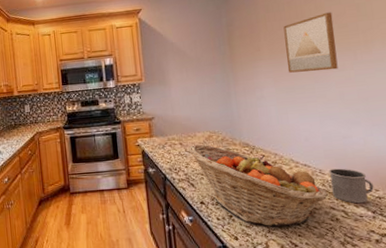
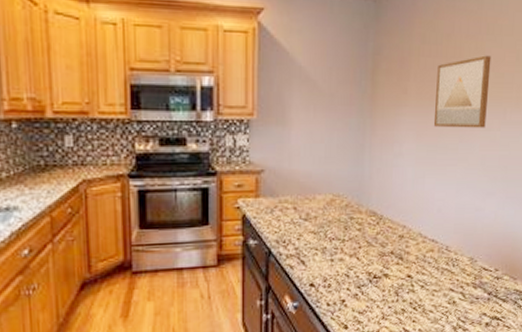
fruit basket: present [188,144,328,227] -> none [304,210,450,313]
mug: present [328,168,374,204] -> none [455,245,495,285]

